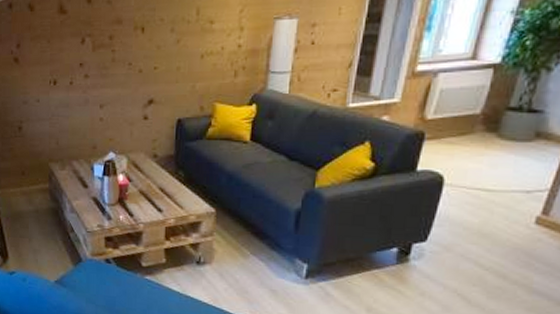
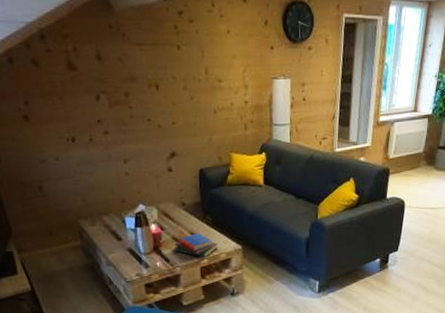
book: none [139,189,189,216] -> present [174,233,218,257]

